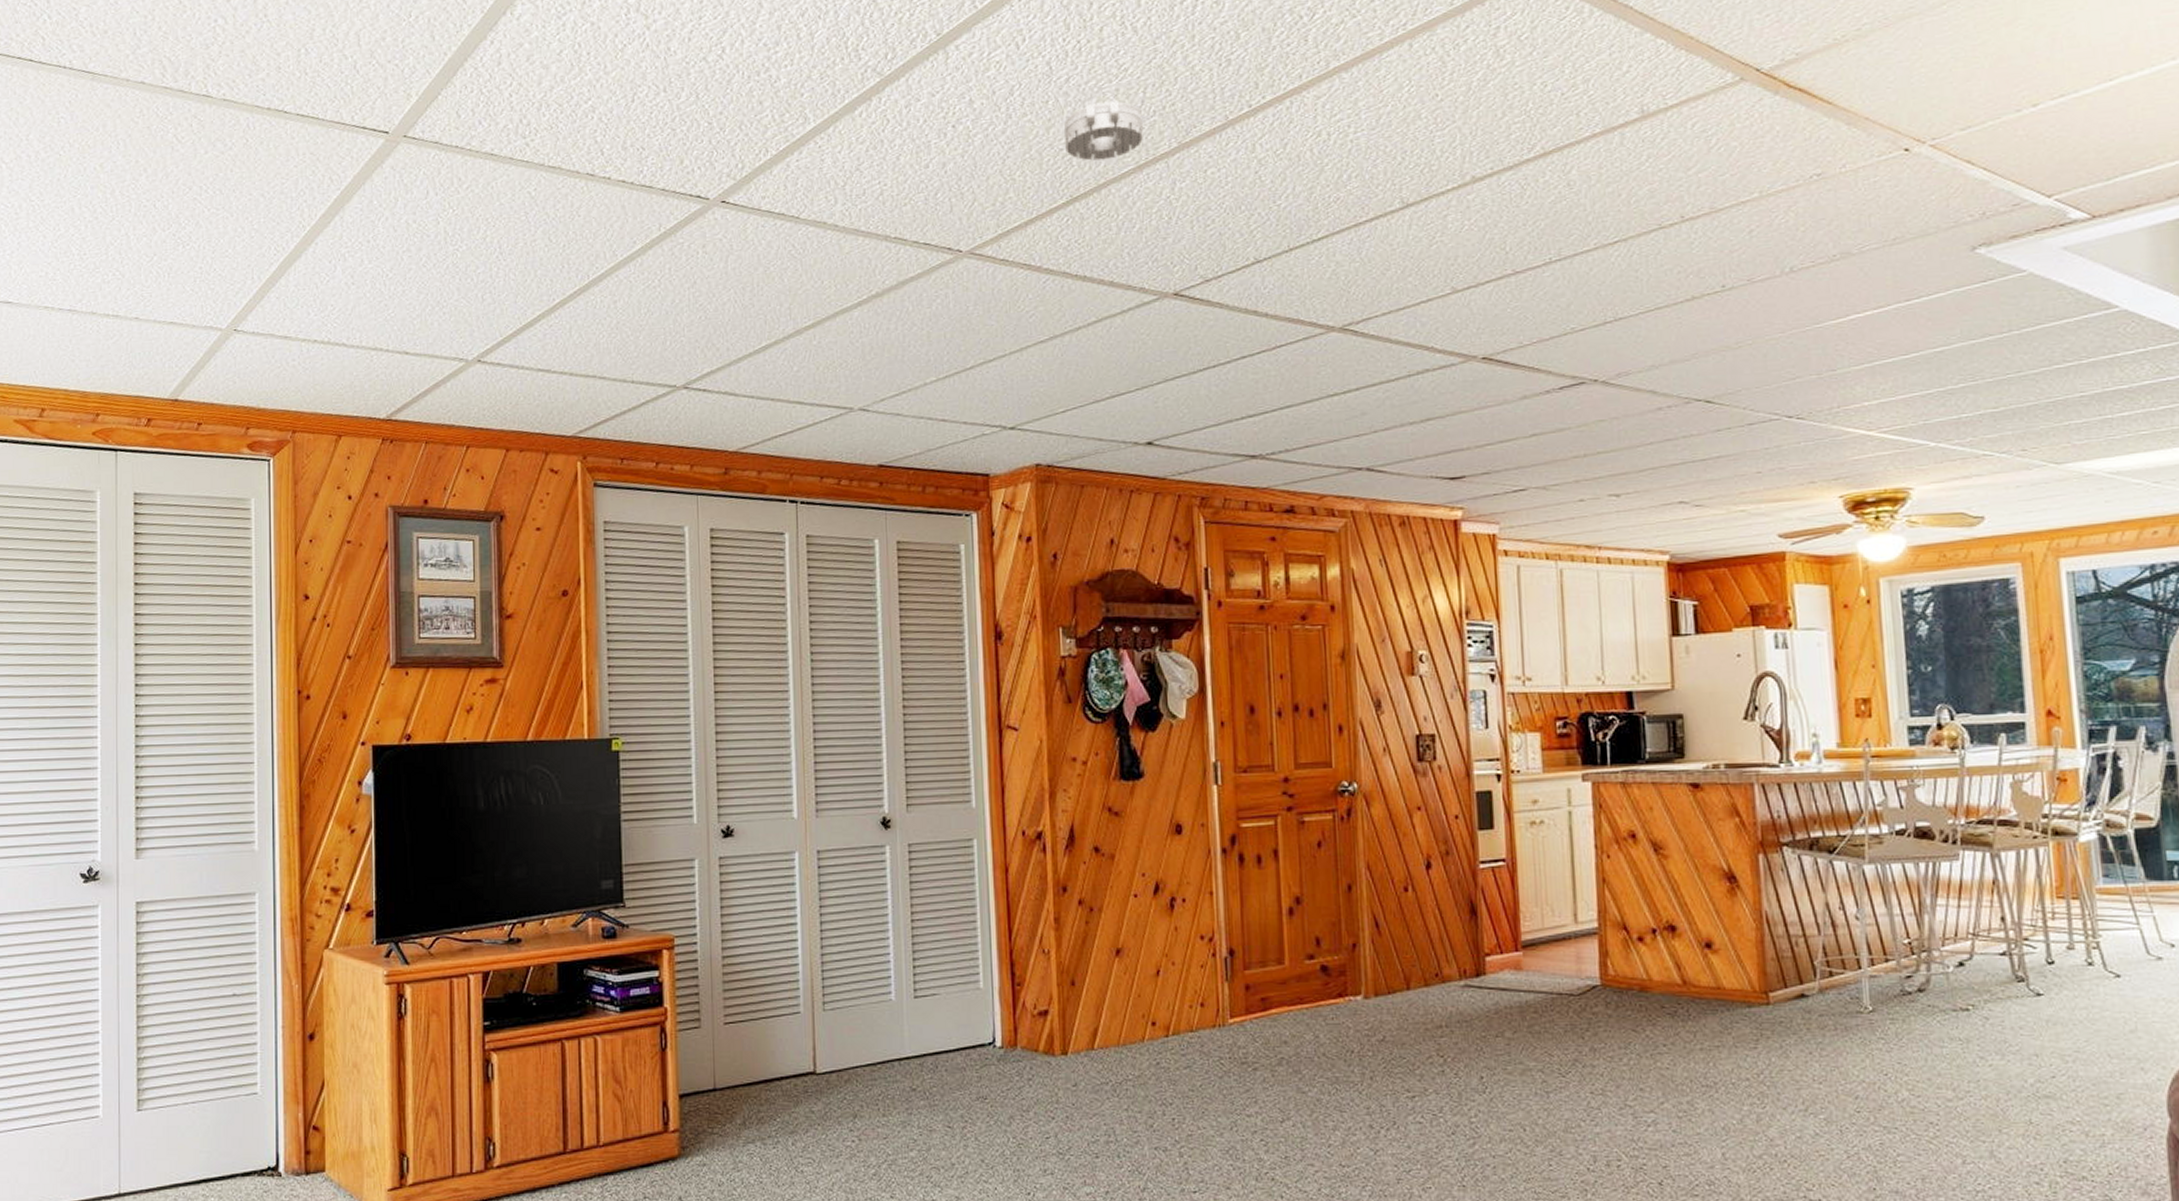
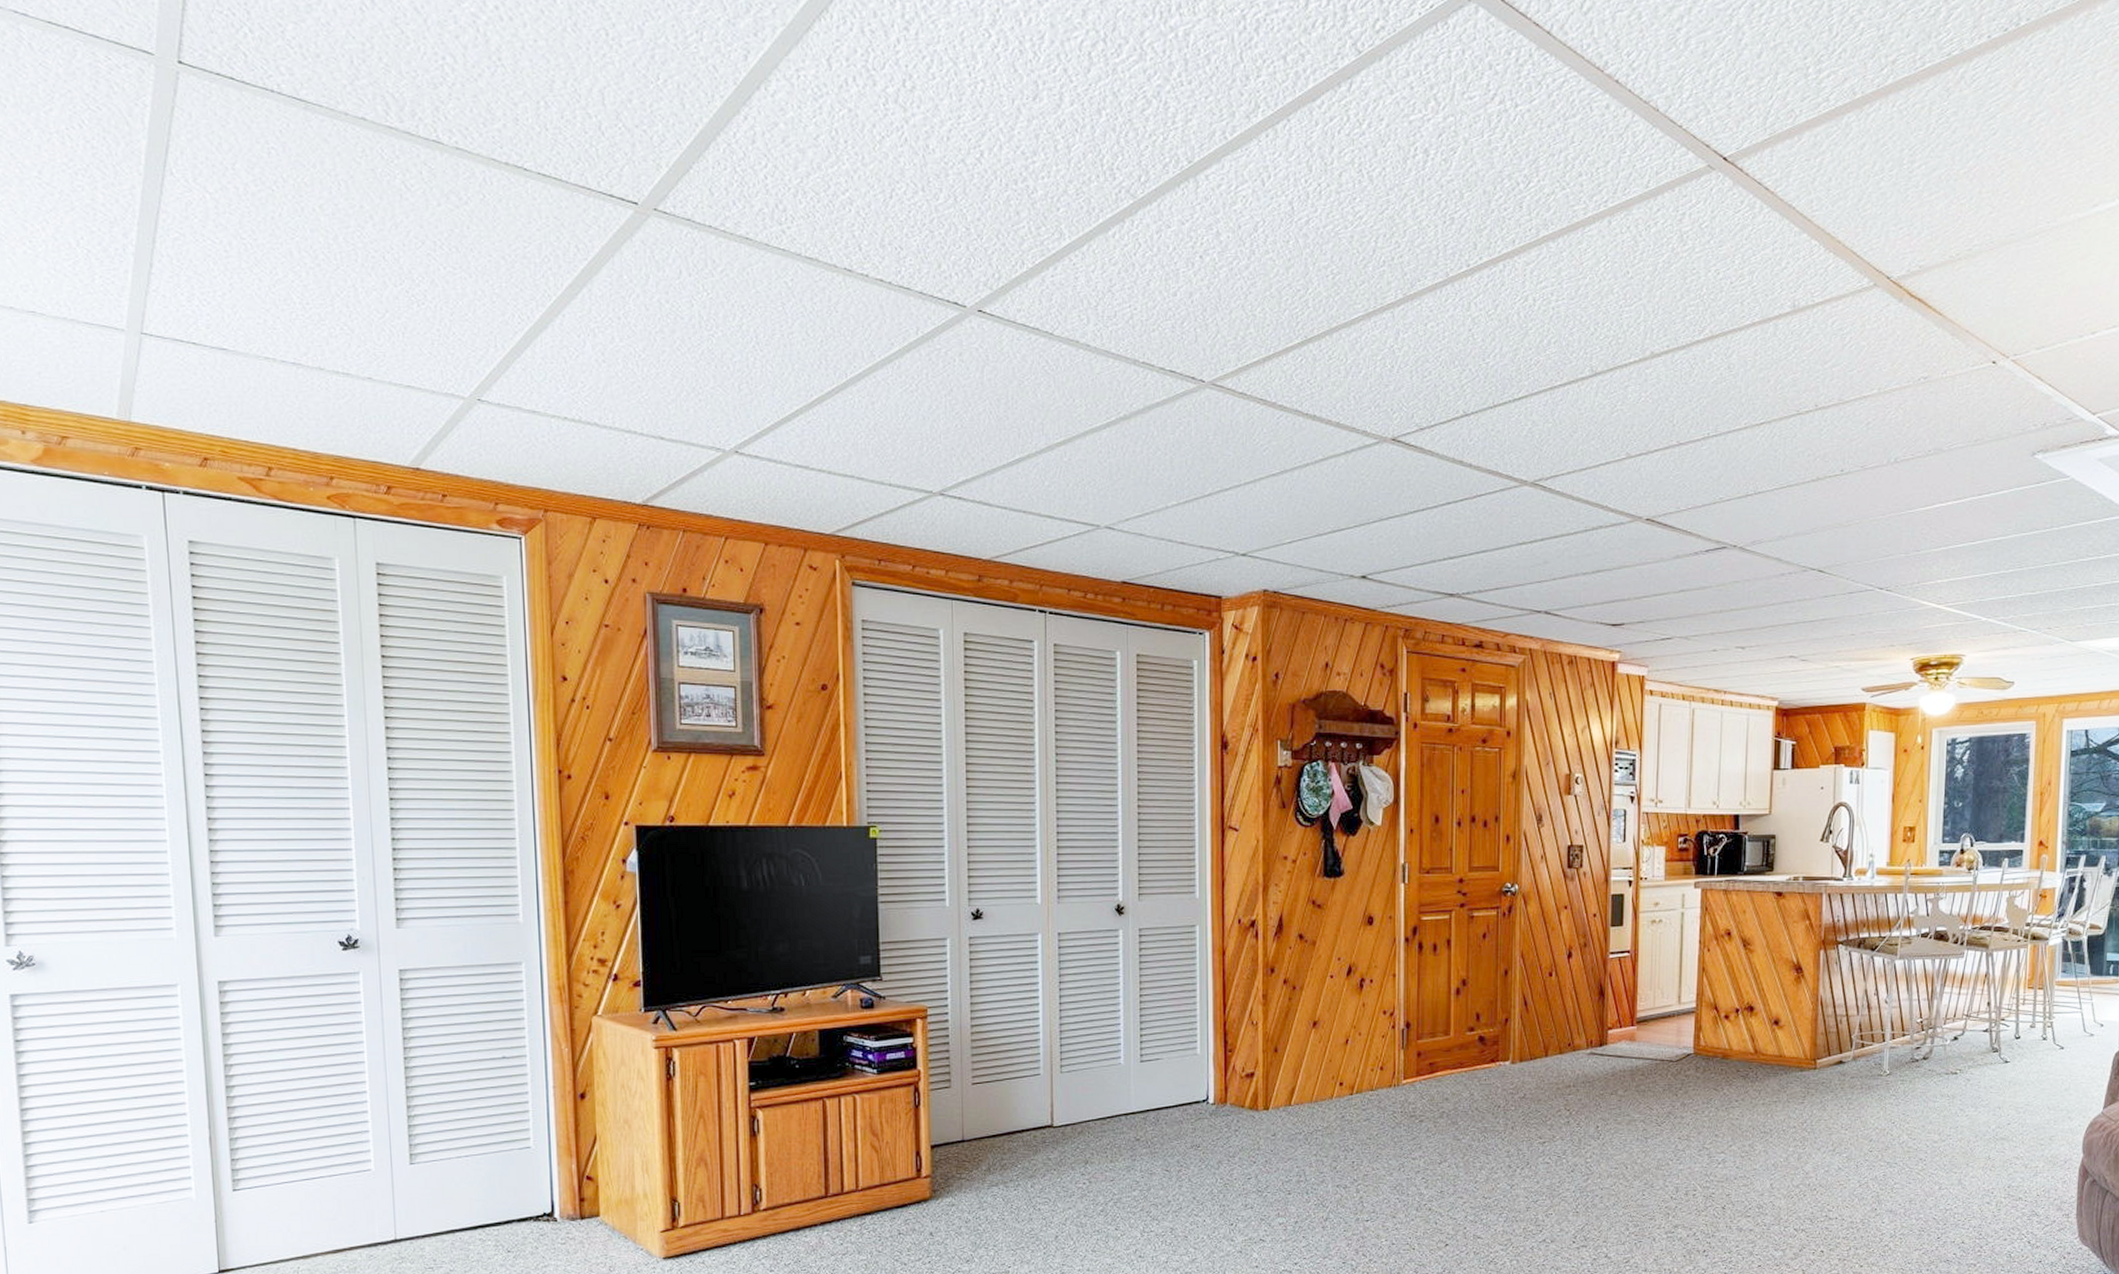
smoke detector: present [1064,100,1143,161] -> none [1303,247,1373,304]

